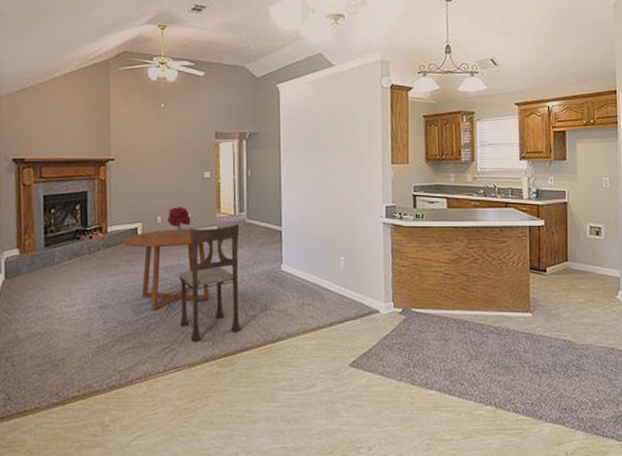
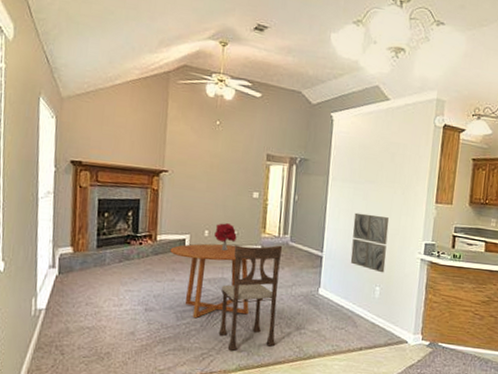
wall art: none [310,182,348,242] -> present [350,212,389,273]

